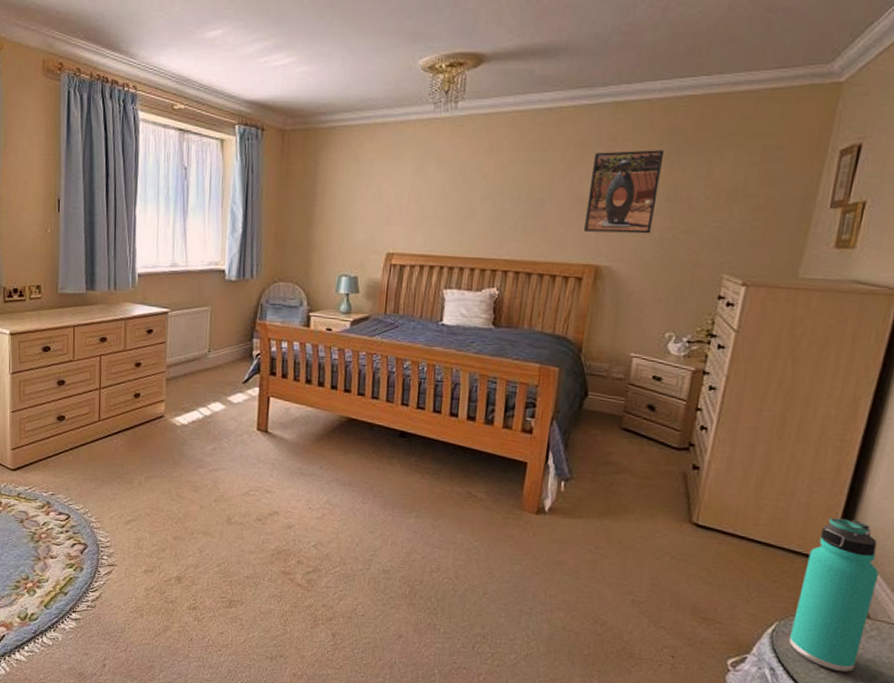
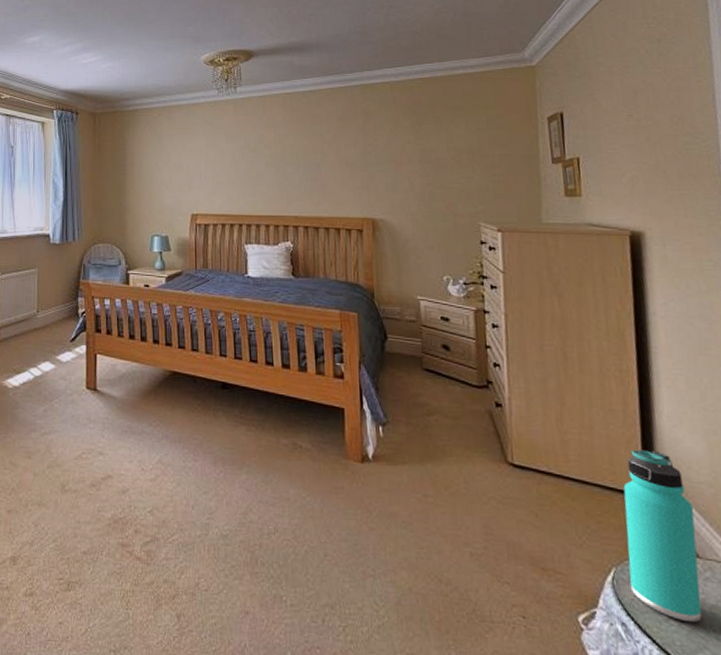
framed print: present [584,150,665,234] -> none [354,121,412,190]

